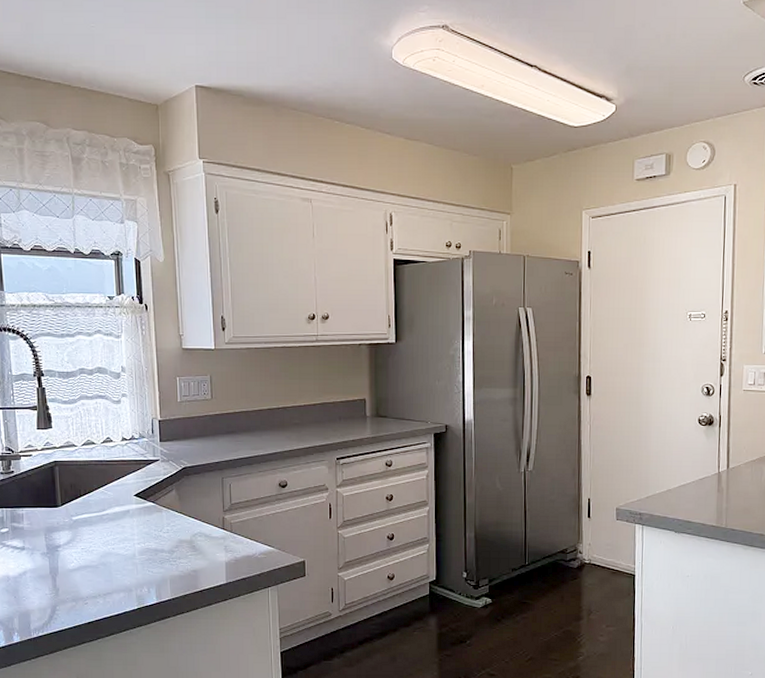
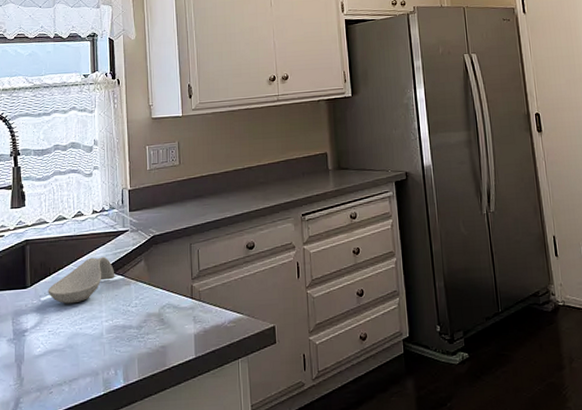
spoon rest: none [79,483,146,525] -> present [48,257,115,304]

